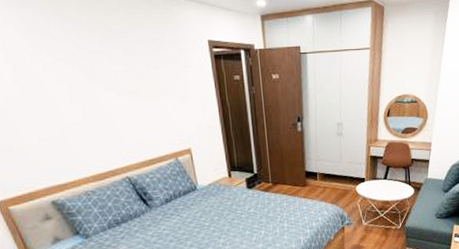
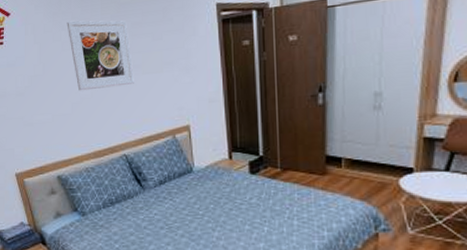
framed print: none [46,41,132,115] -> present [67,20,134,91]

